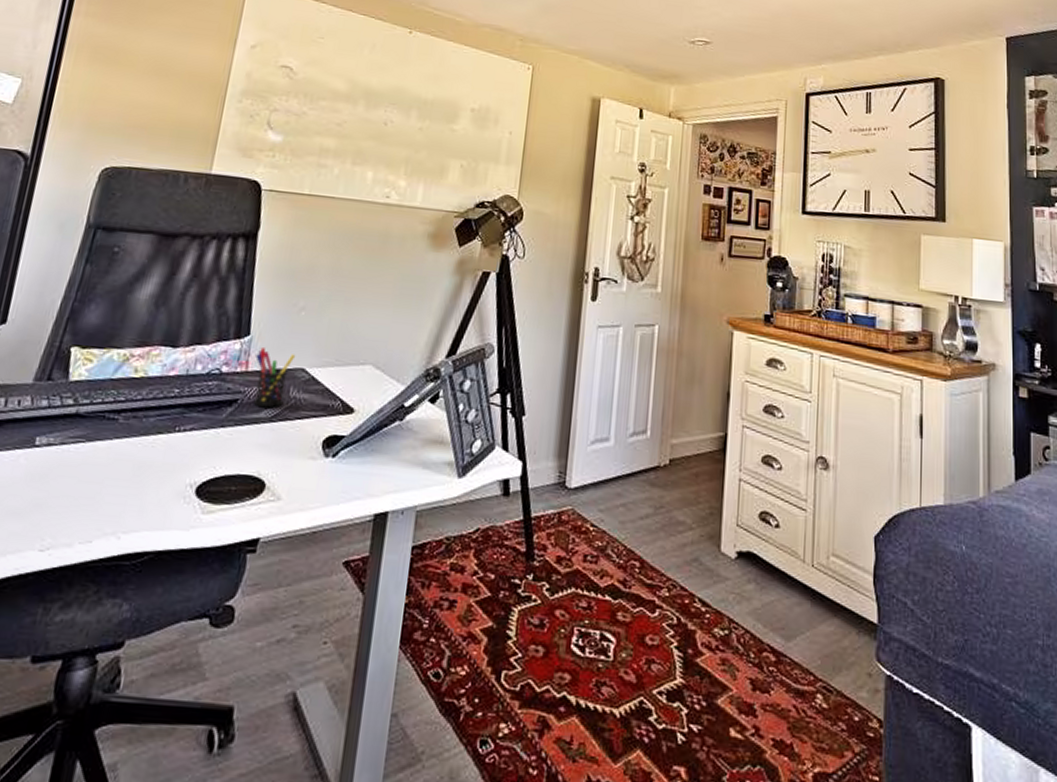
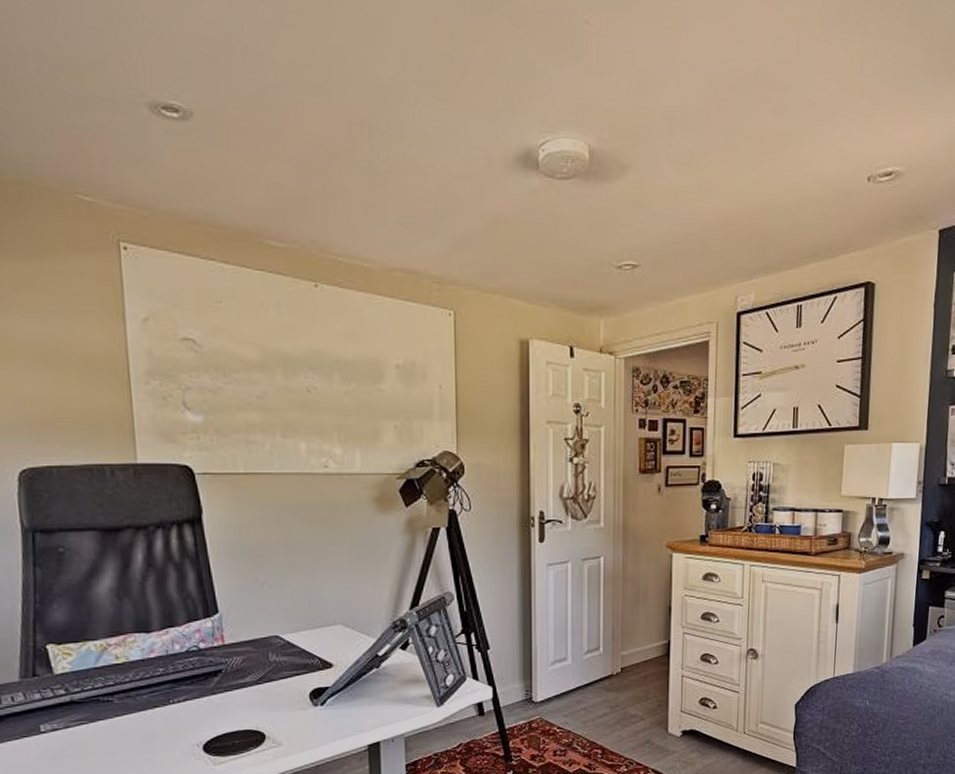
pen holder: present [253,348,296,408] -> none [229,622,268,674]

